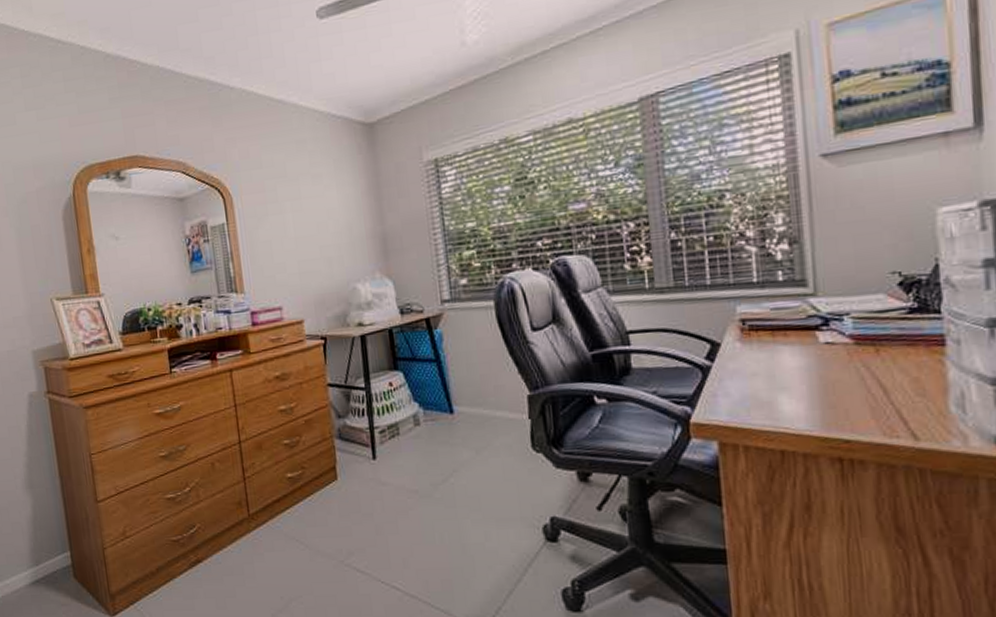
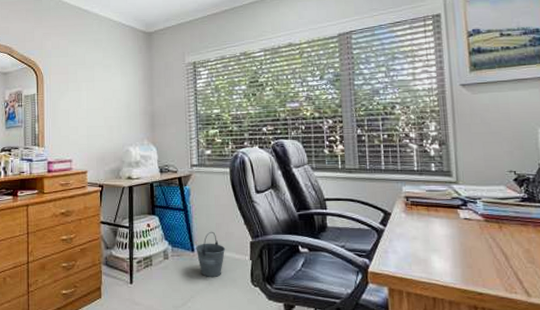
bucket: none [455,385,496,445] -> present [196,231,226,277]

